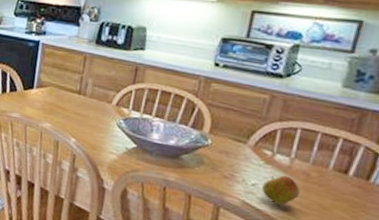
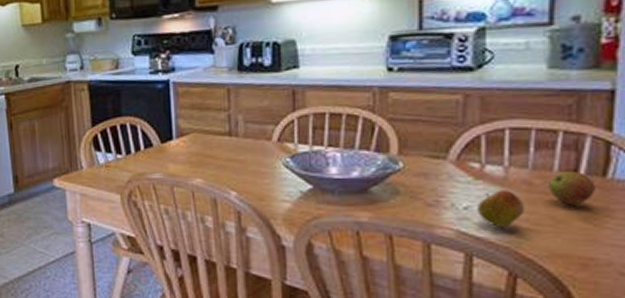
apple: none [322,170,360,199] -> present [549,170,595,205]

